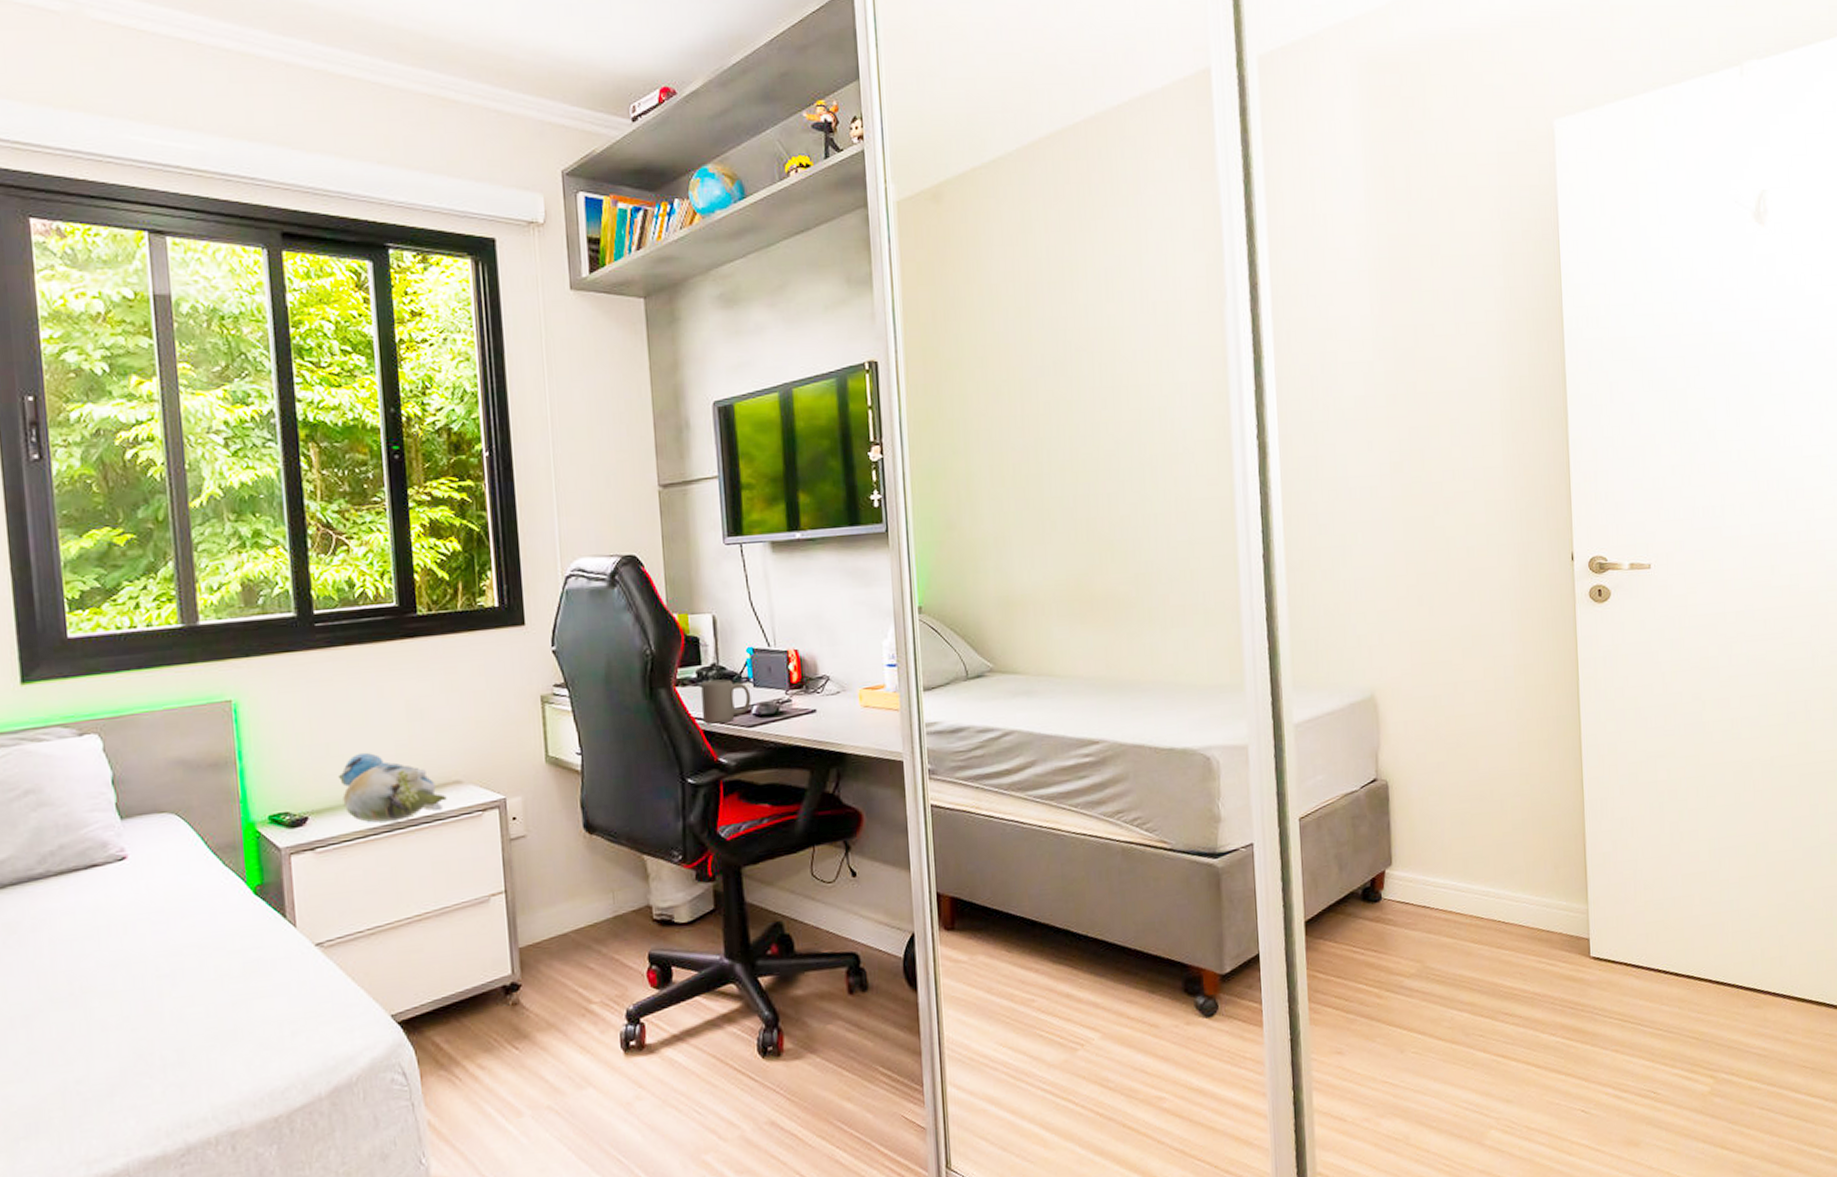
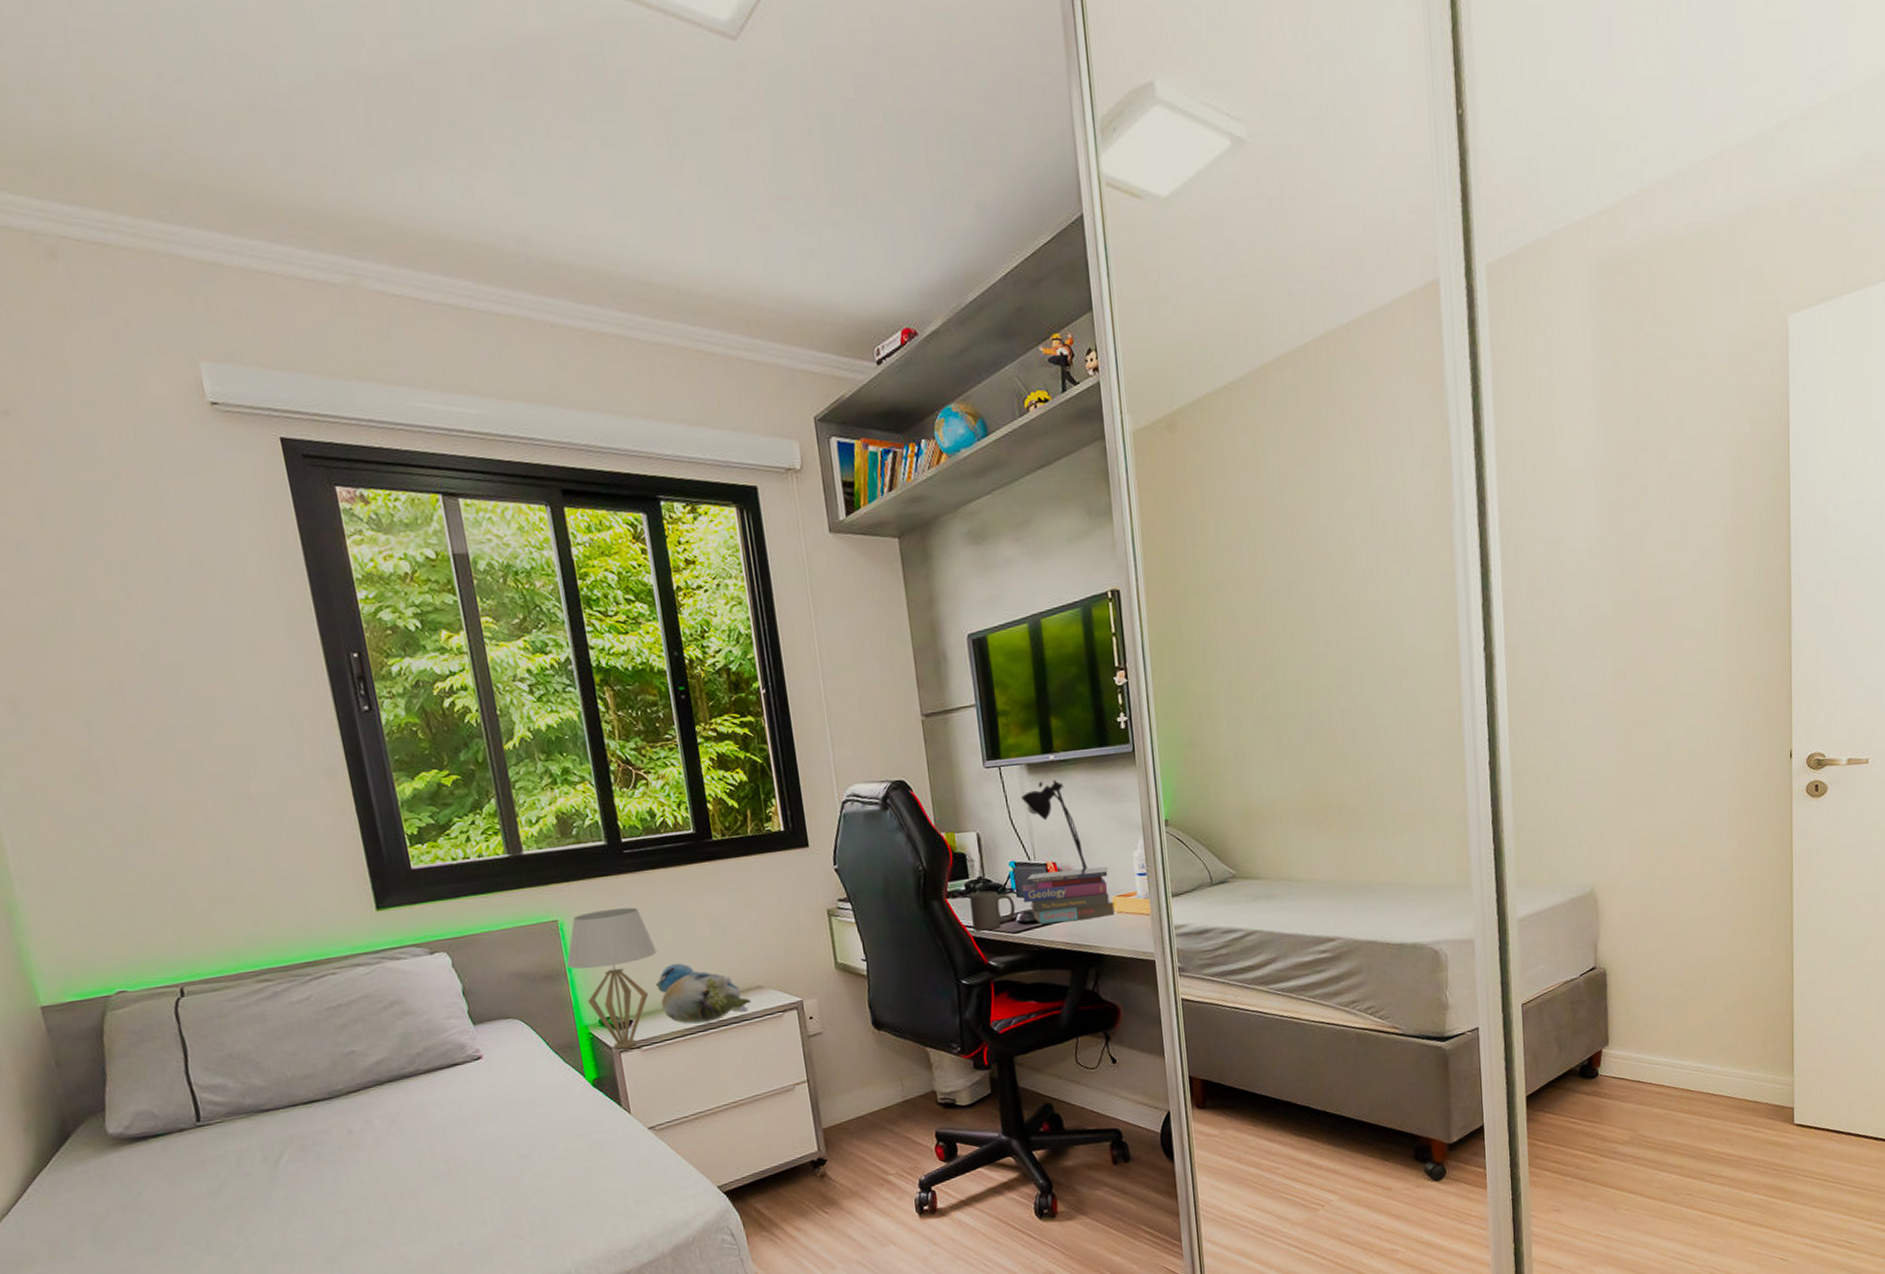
table lamp: none [237,688,343,852] -> present [566,907,657,1050]
books: none [759,655,861,719] -> present [1022,866,1115,925]
desk lamp: none [763,560,833,659] -> present [1021,780,1088,870]

